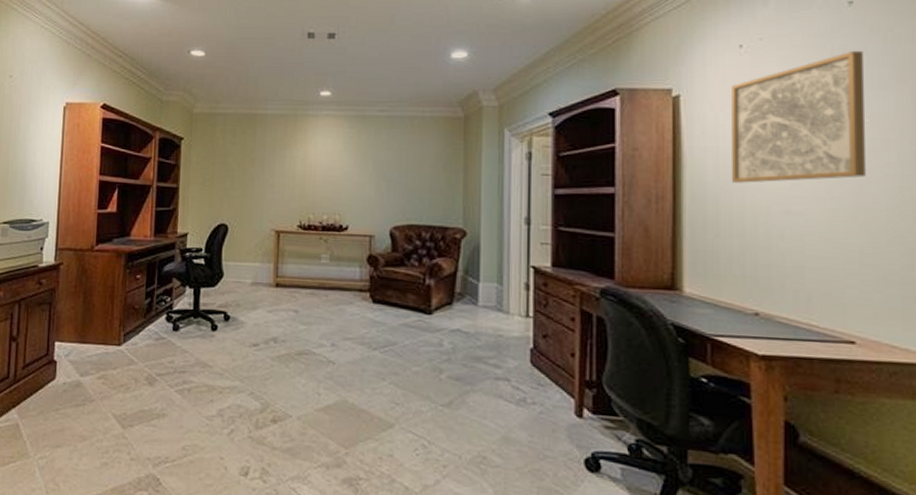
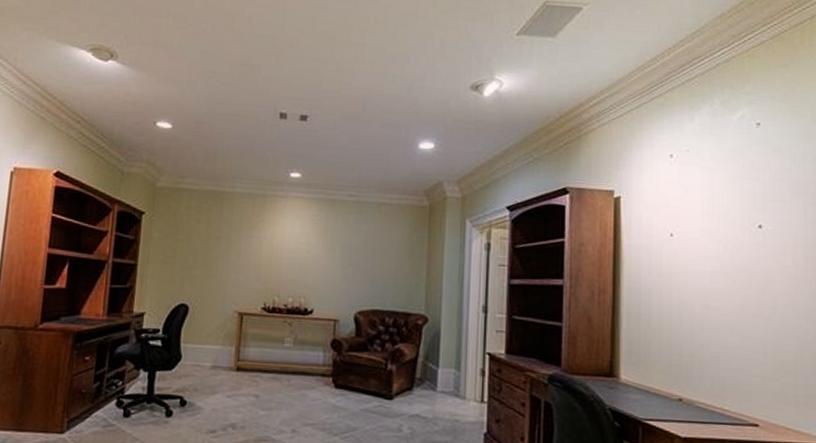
wall art: present [731,50,865,183] -> none [662,166,769,280]

